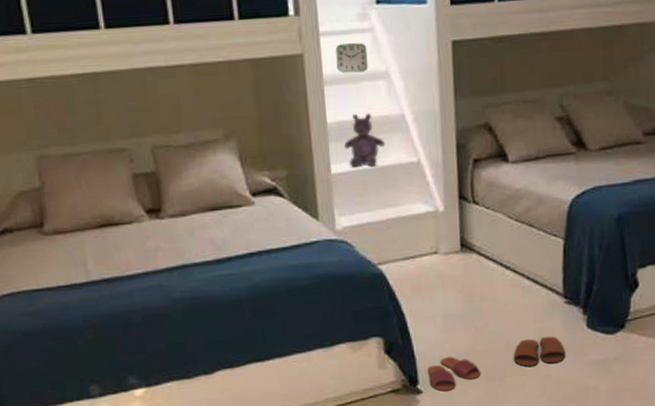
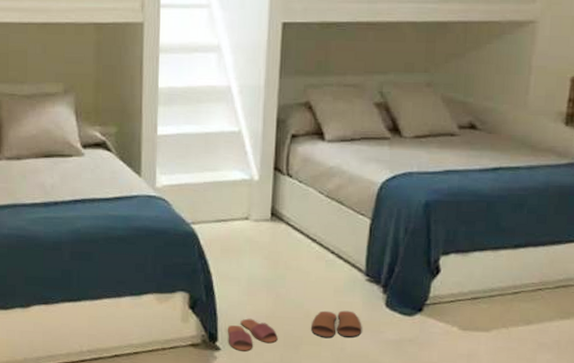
alarm clock: present [335,43,368,73] -> none [173,17,203,44]
stuffed animal: present [343,112,386,168] -> none [171,81,211,132]

